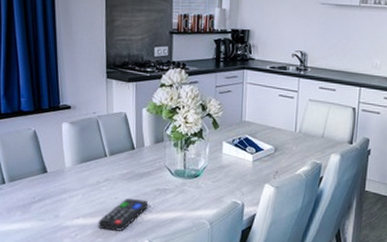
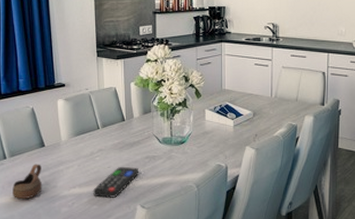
cup: none [11,190,44,227] -> present [12,164,43,199]

